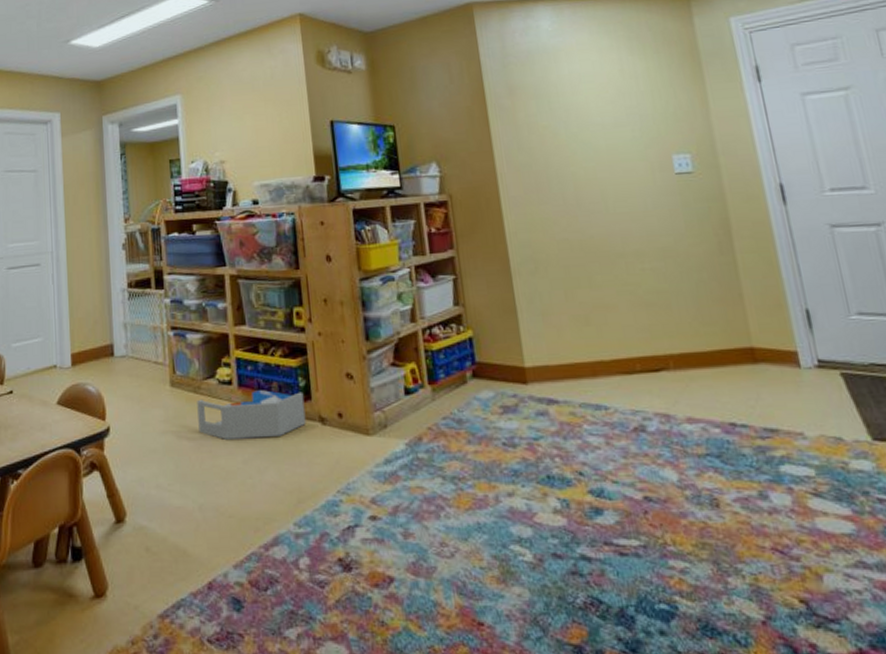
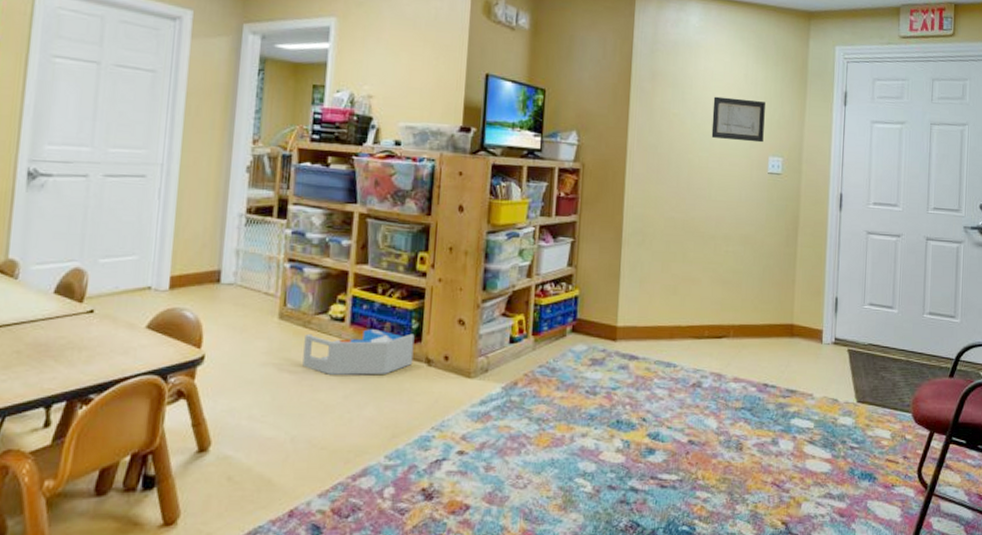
wall art: none [587,95,661,145] -> present [711,96,765,143]

